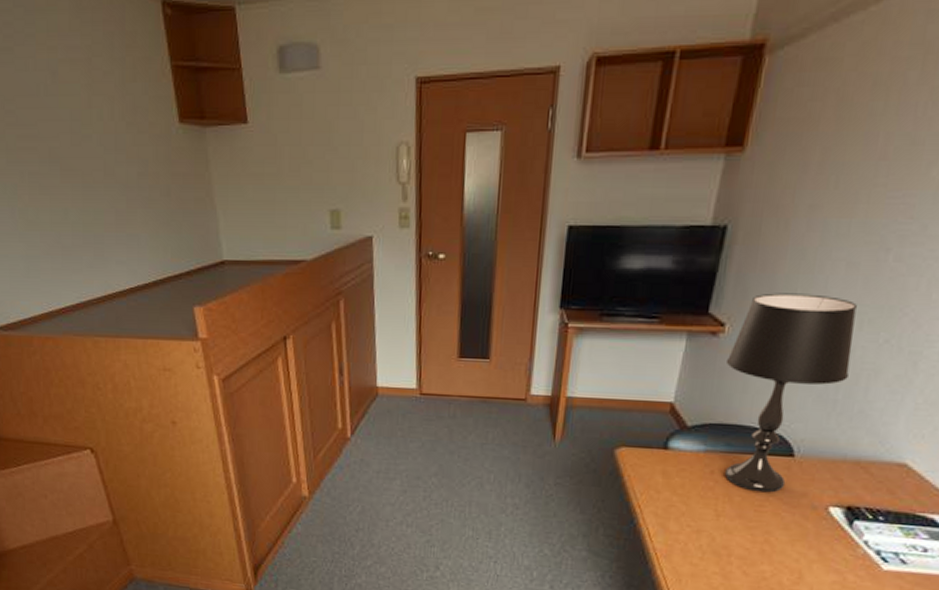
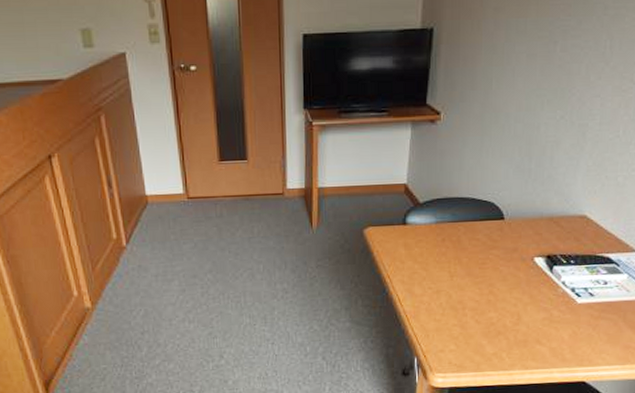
table lamp: present [725,293,857,493] -> none [445,82,538,253]

